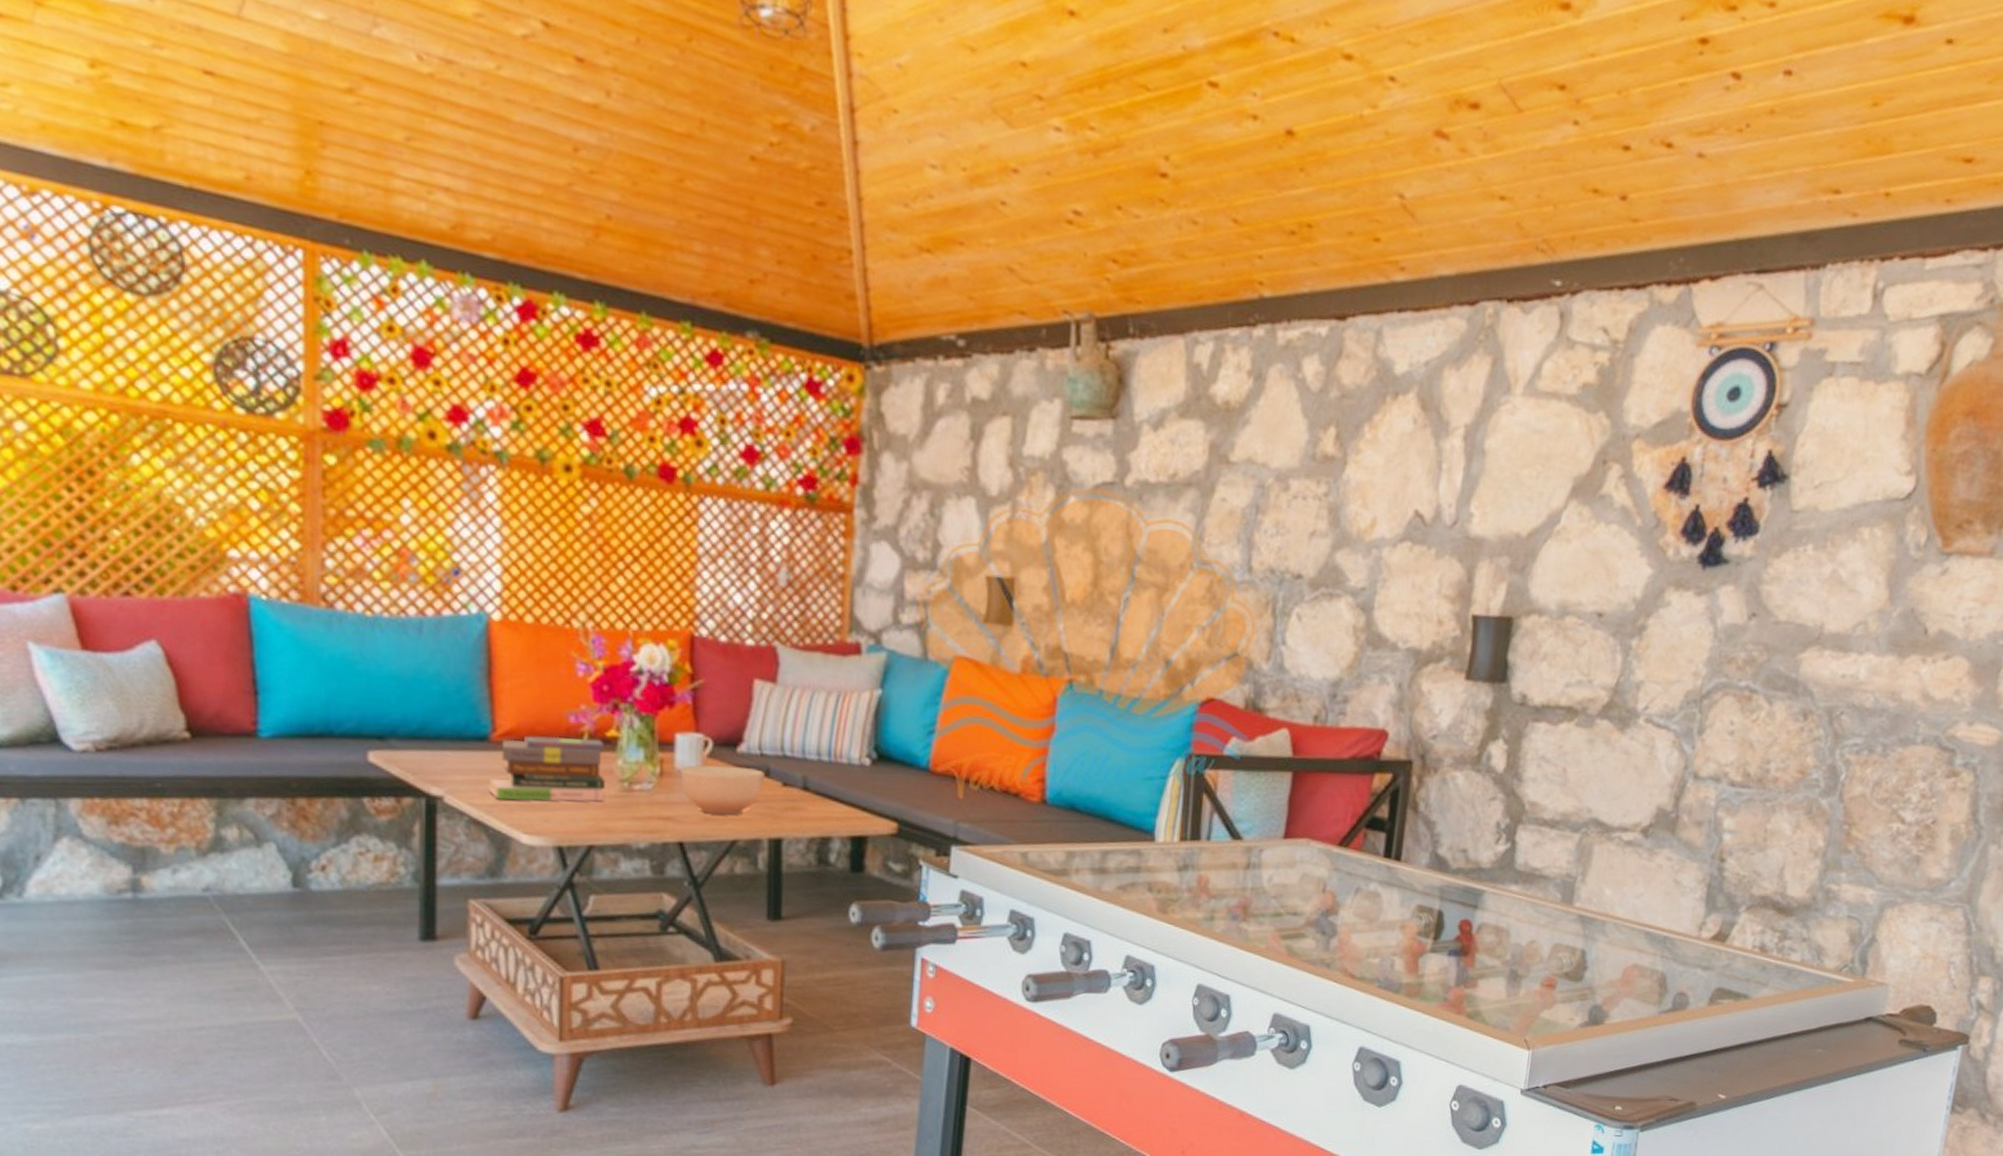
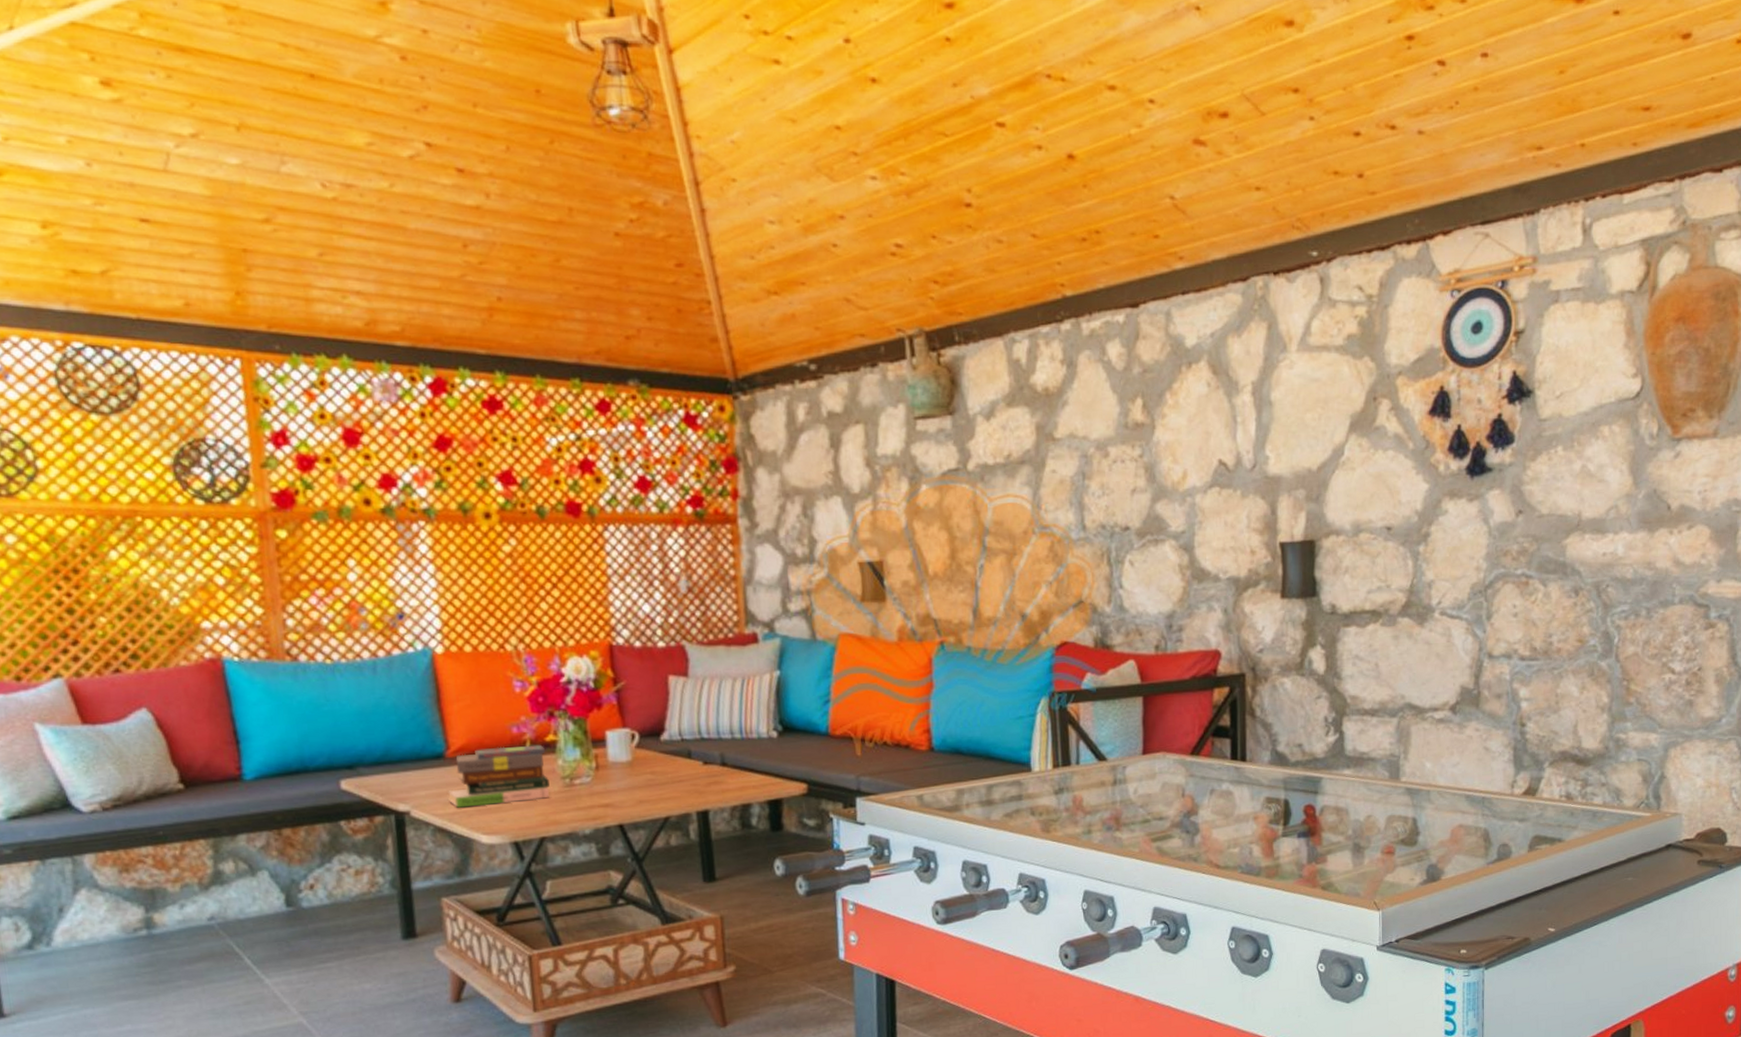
bowl: present [680,764,766,816] -> none [613,752,688,797]

